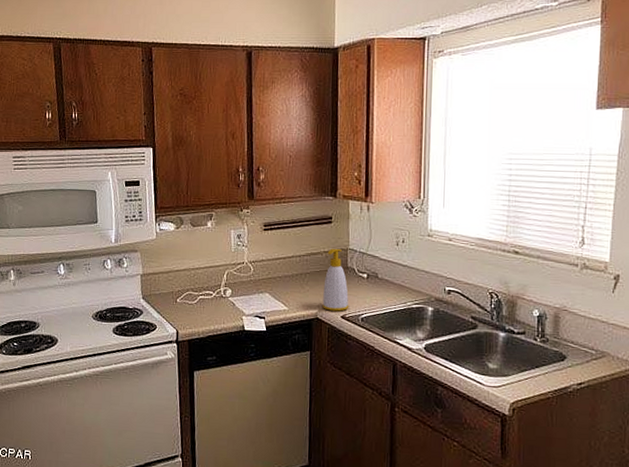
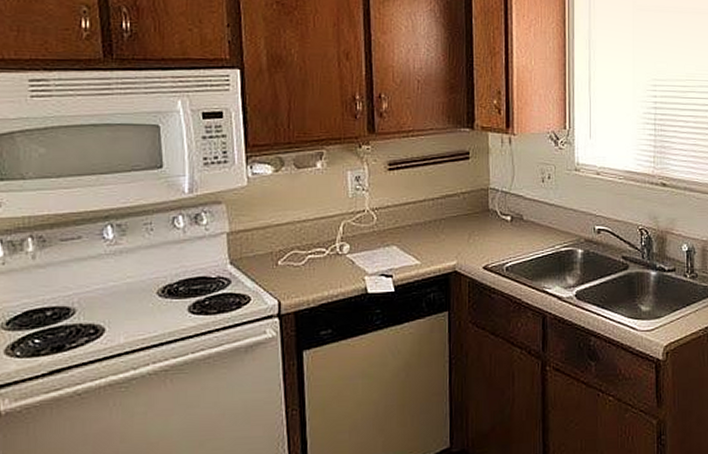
soap bottle: present [322,248,349,312] -> none [460,188,492,262]

